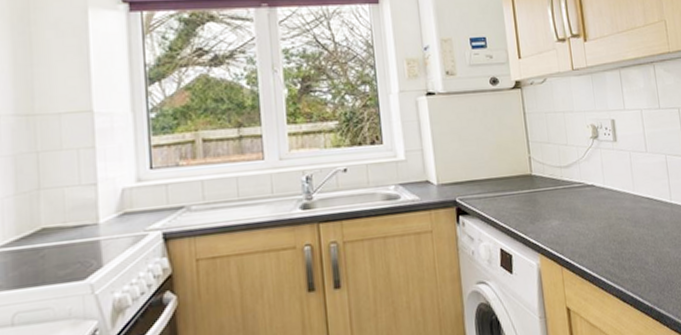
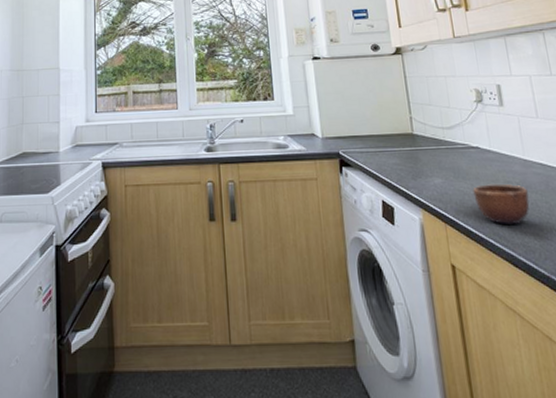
mug: none [587,221,638,262] -> present [473,184,530,224]

